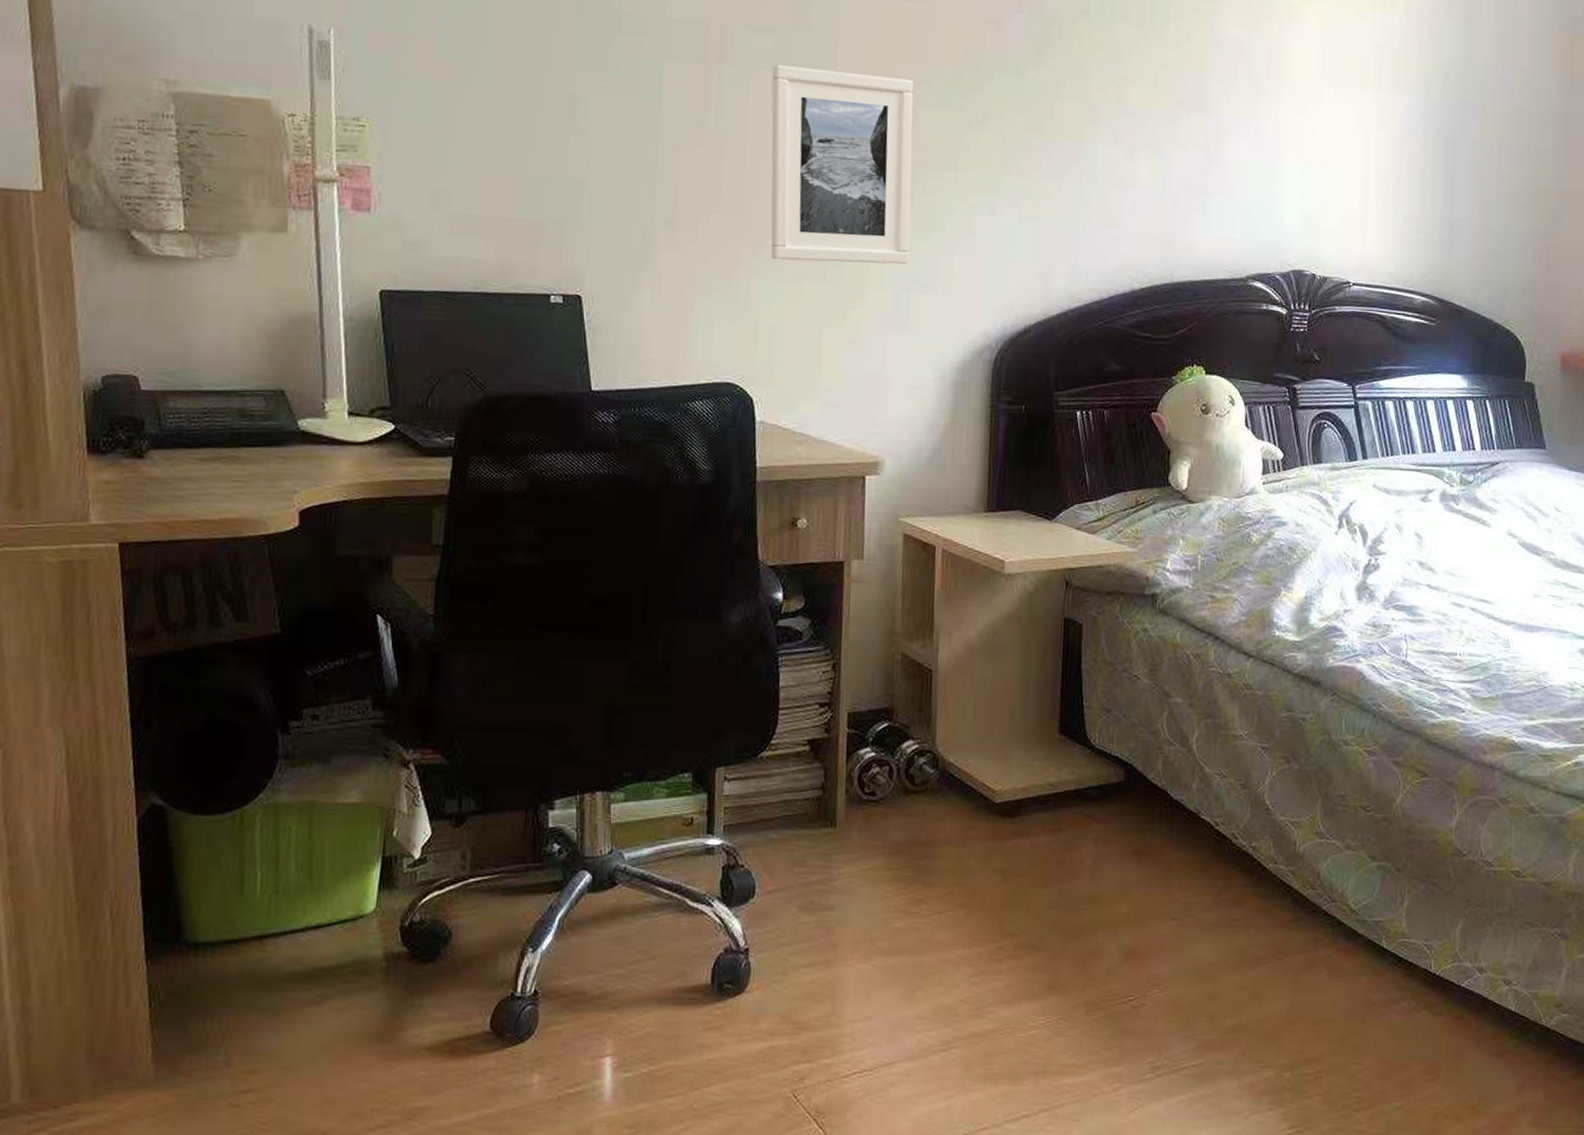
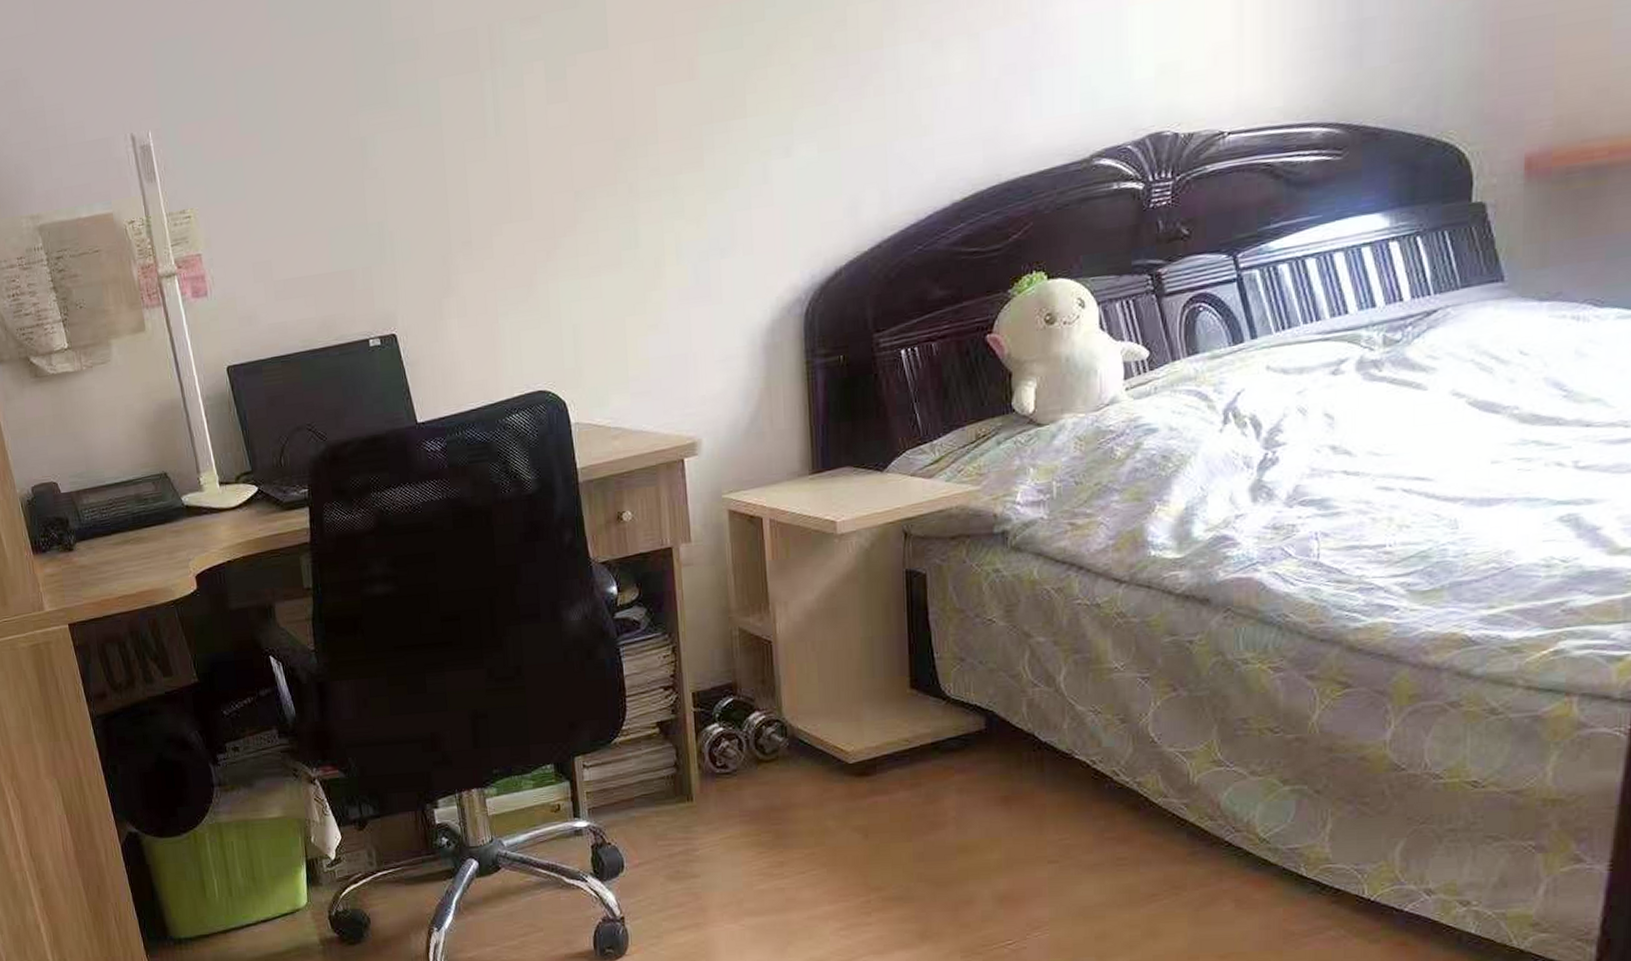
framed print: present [770,65,914,265] -> none [543,29,705,258]

